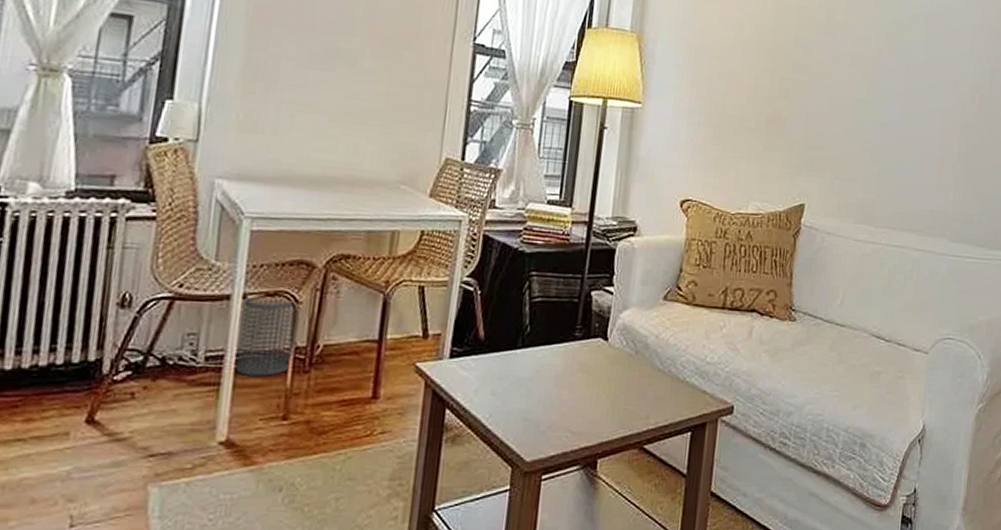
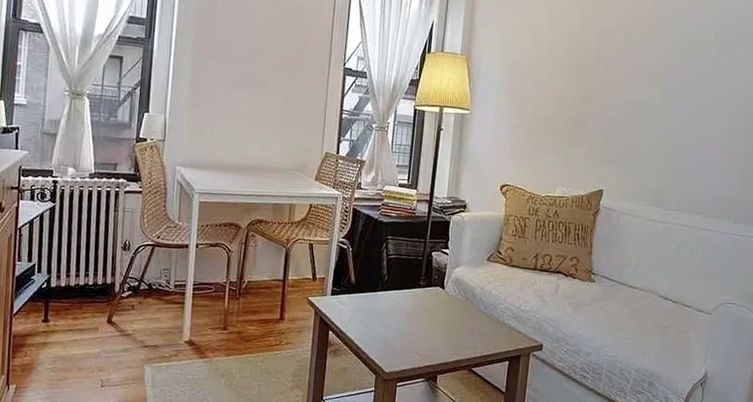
wastebasket: present [235,295,297,376] -> none [193,245,230,300]

